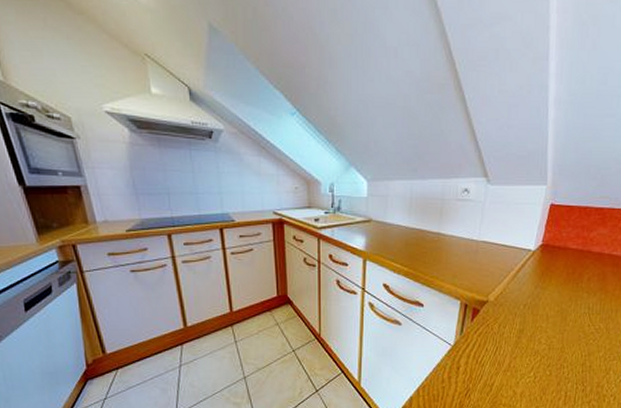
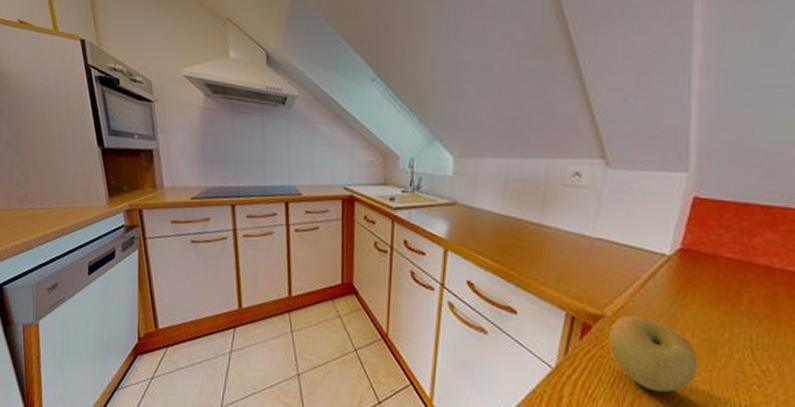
apple: none [492,299,554,354] -> present [609,315,698,393]

